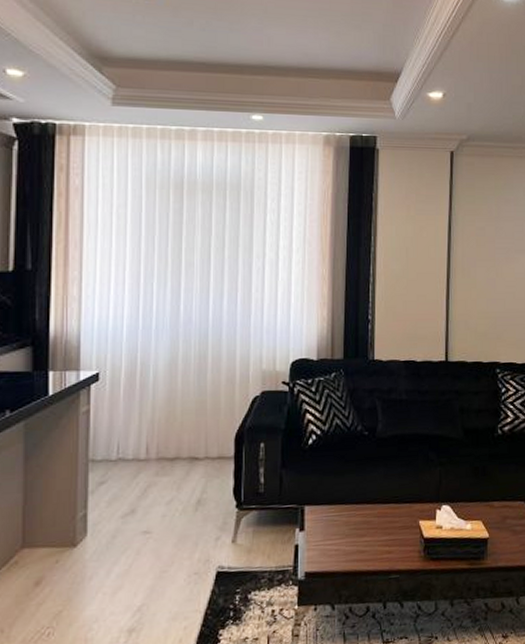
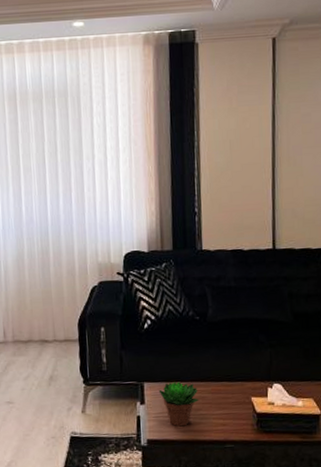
succulent plant: none [320,504,364,556] -> present [158,382,199,427]

